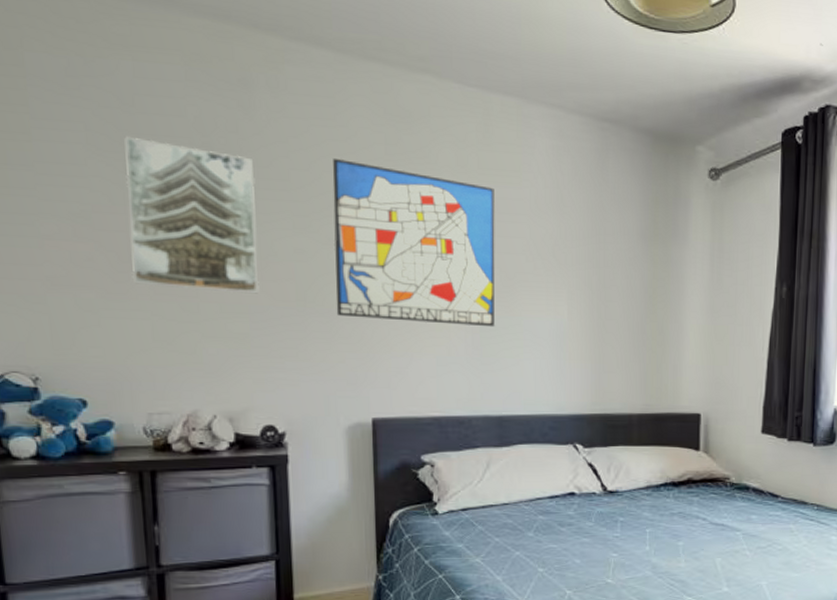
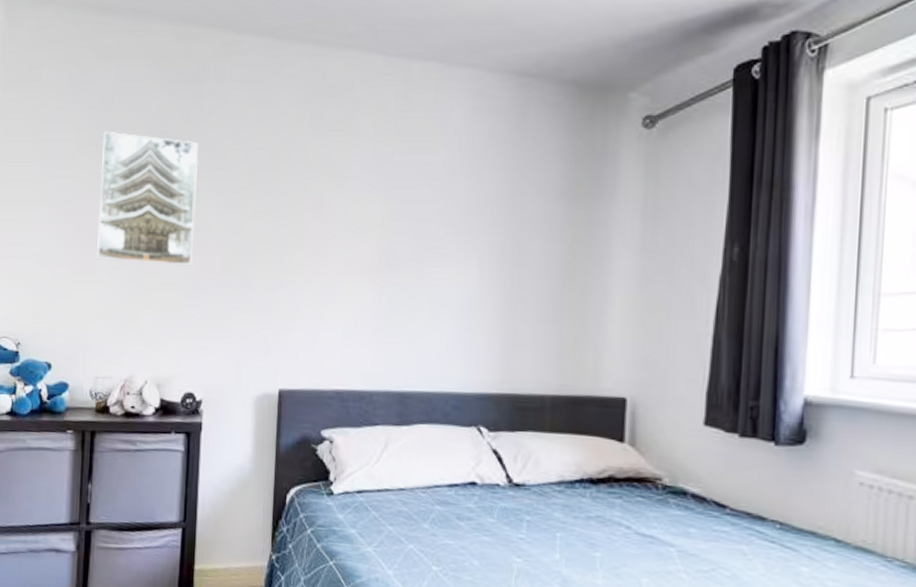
wall art: present [332,157,495,327] -> none [255,136,410,297]

